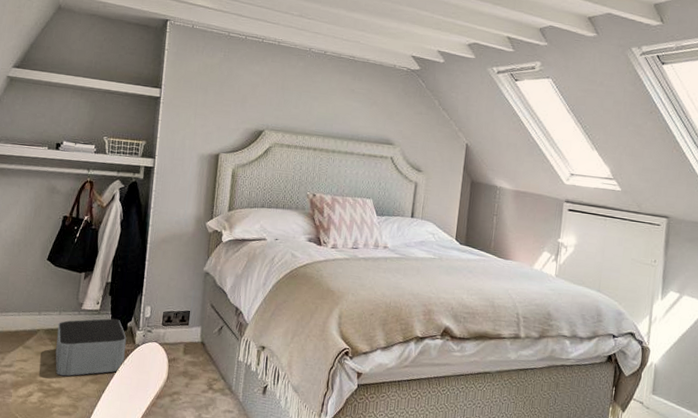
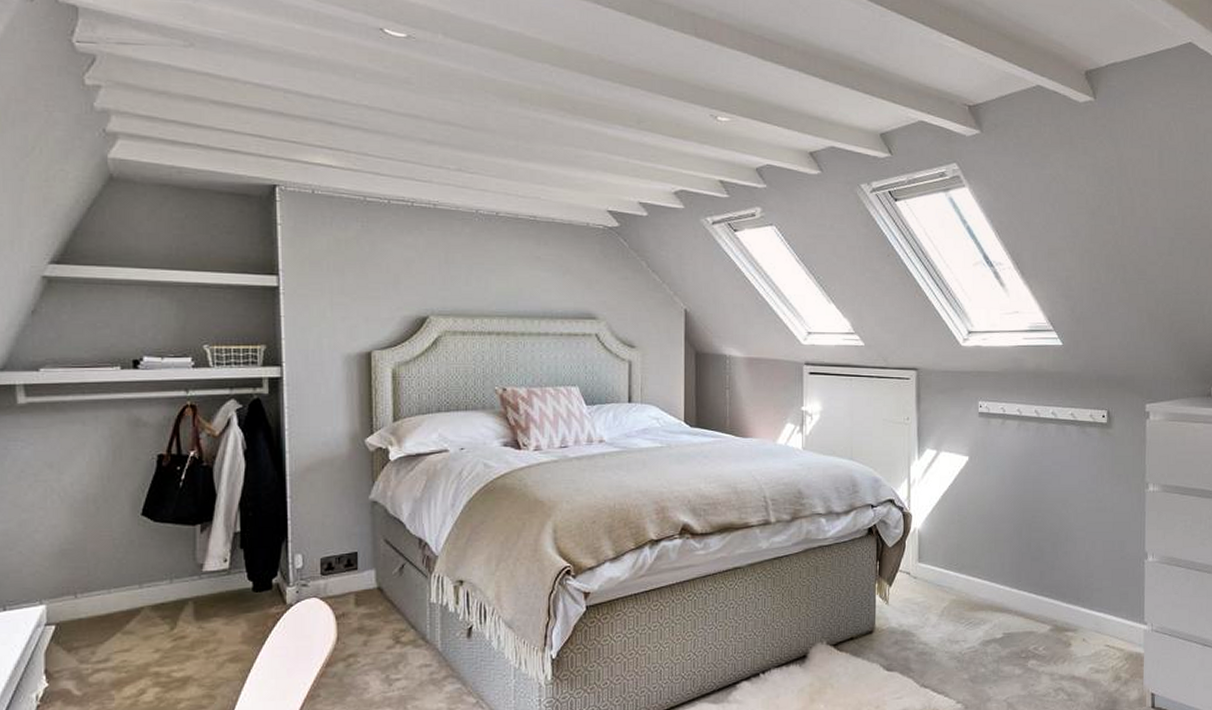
storage bin: present [55,318,127,376] -> none [170,577,275,661]

